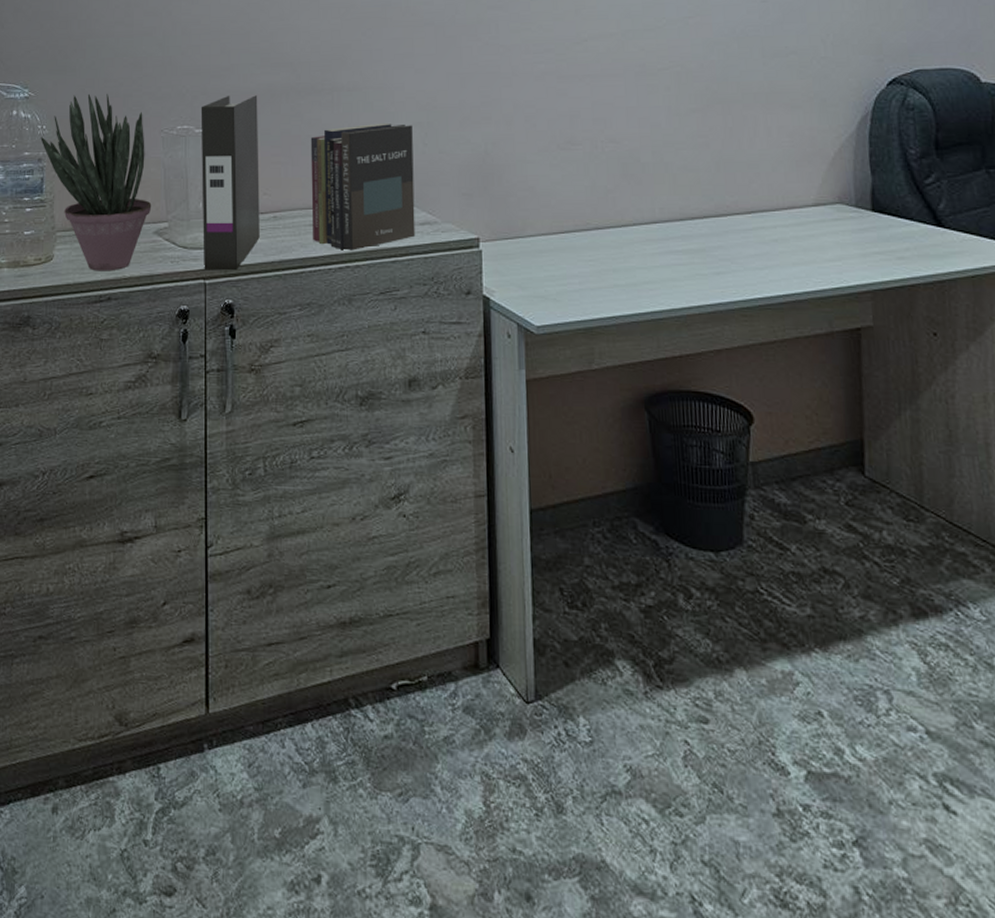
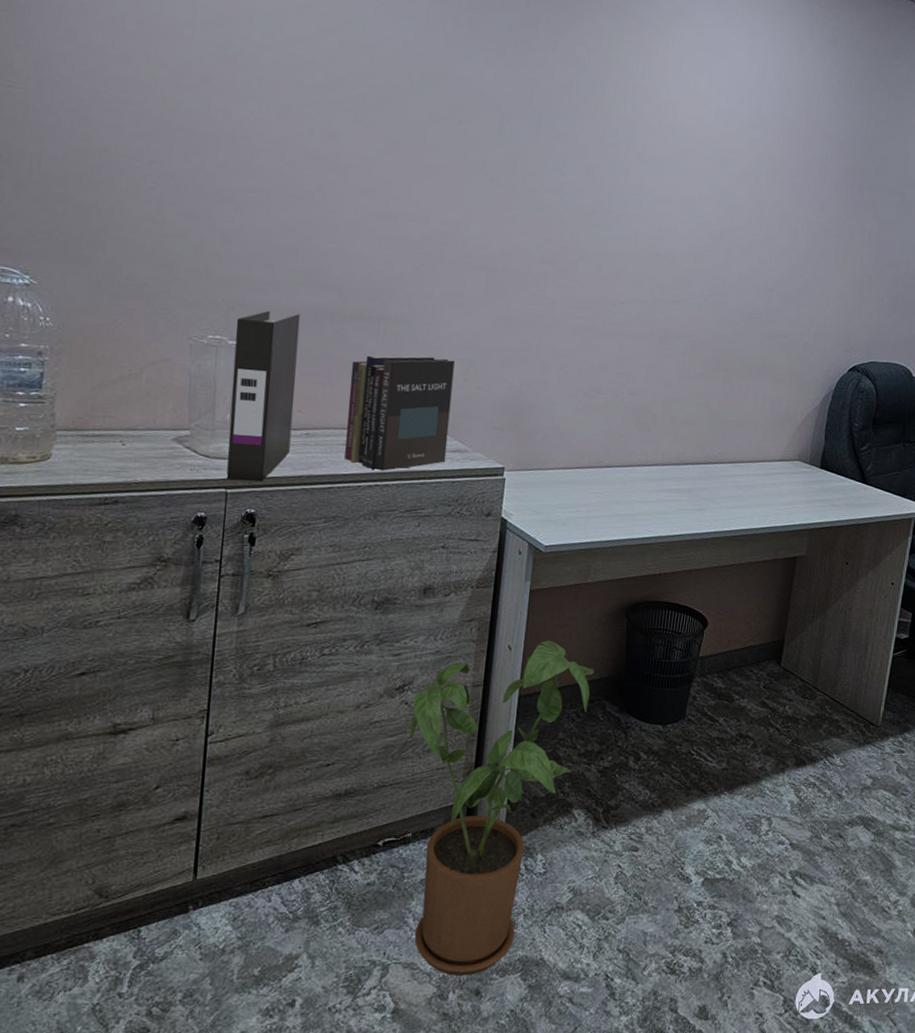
potted plant: present [40,93,152,271] -> none [42,289,173,475]
house plant: none [410,440,616,872] -> present [409,640,594,976]

